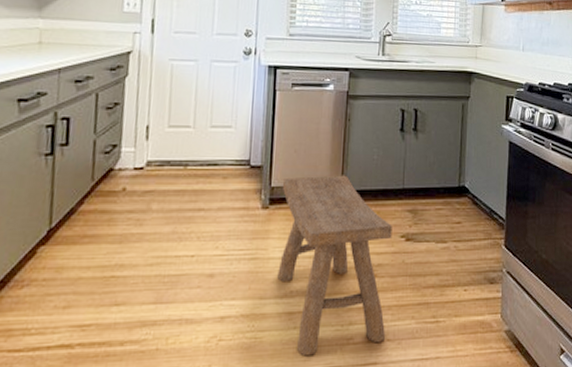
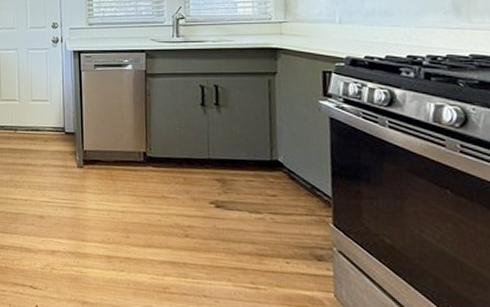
stool: present [277,175,392,357] -> none [94,143,202,297]

